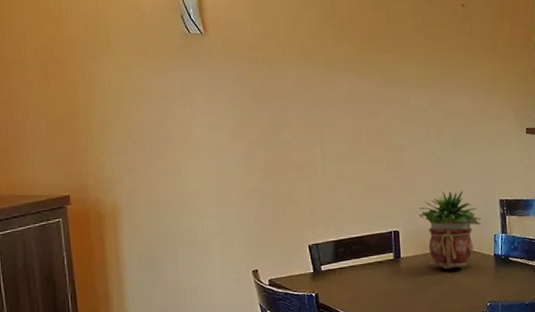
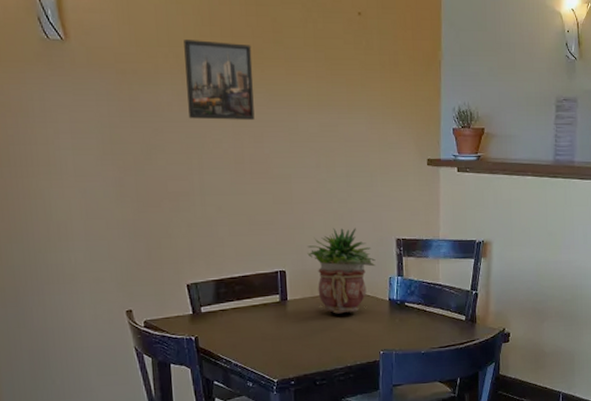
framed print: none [308,31,371,99] -> present [184,40,255,120]

